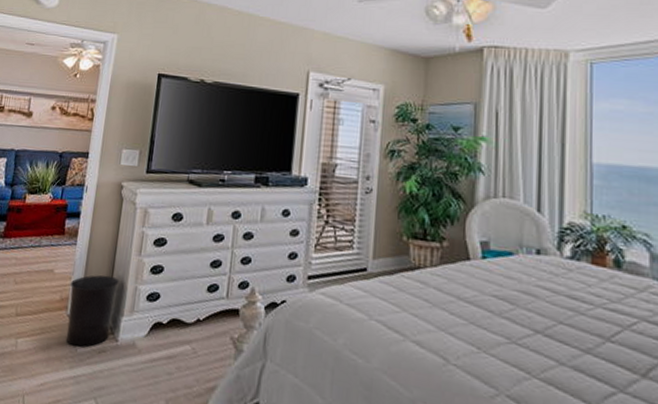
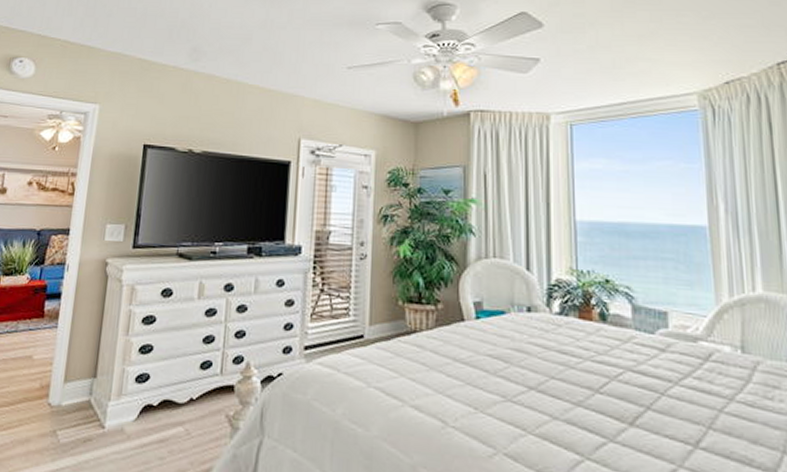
waste bin: present [65,274,119,347] -> none [46,358,105,437]

